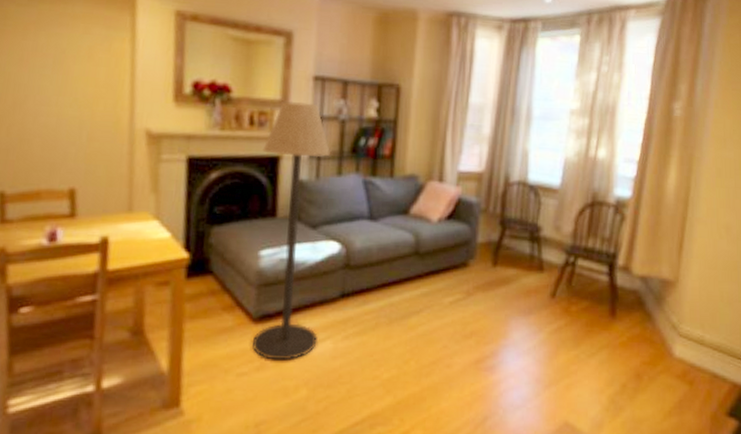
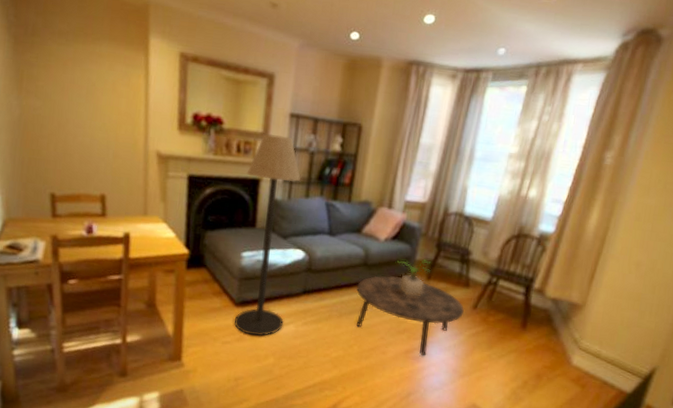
coffee table: none [407,265,540,365] -> present [356,276,464,356]
potted plant: none [453,240,497,289] -> present [395,259,432,297]

